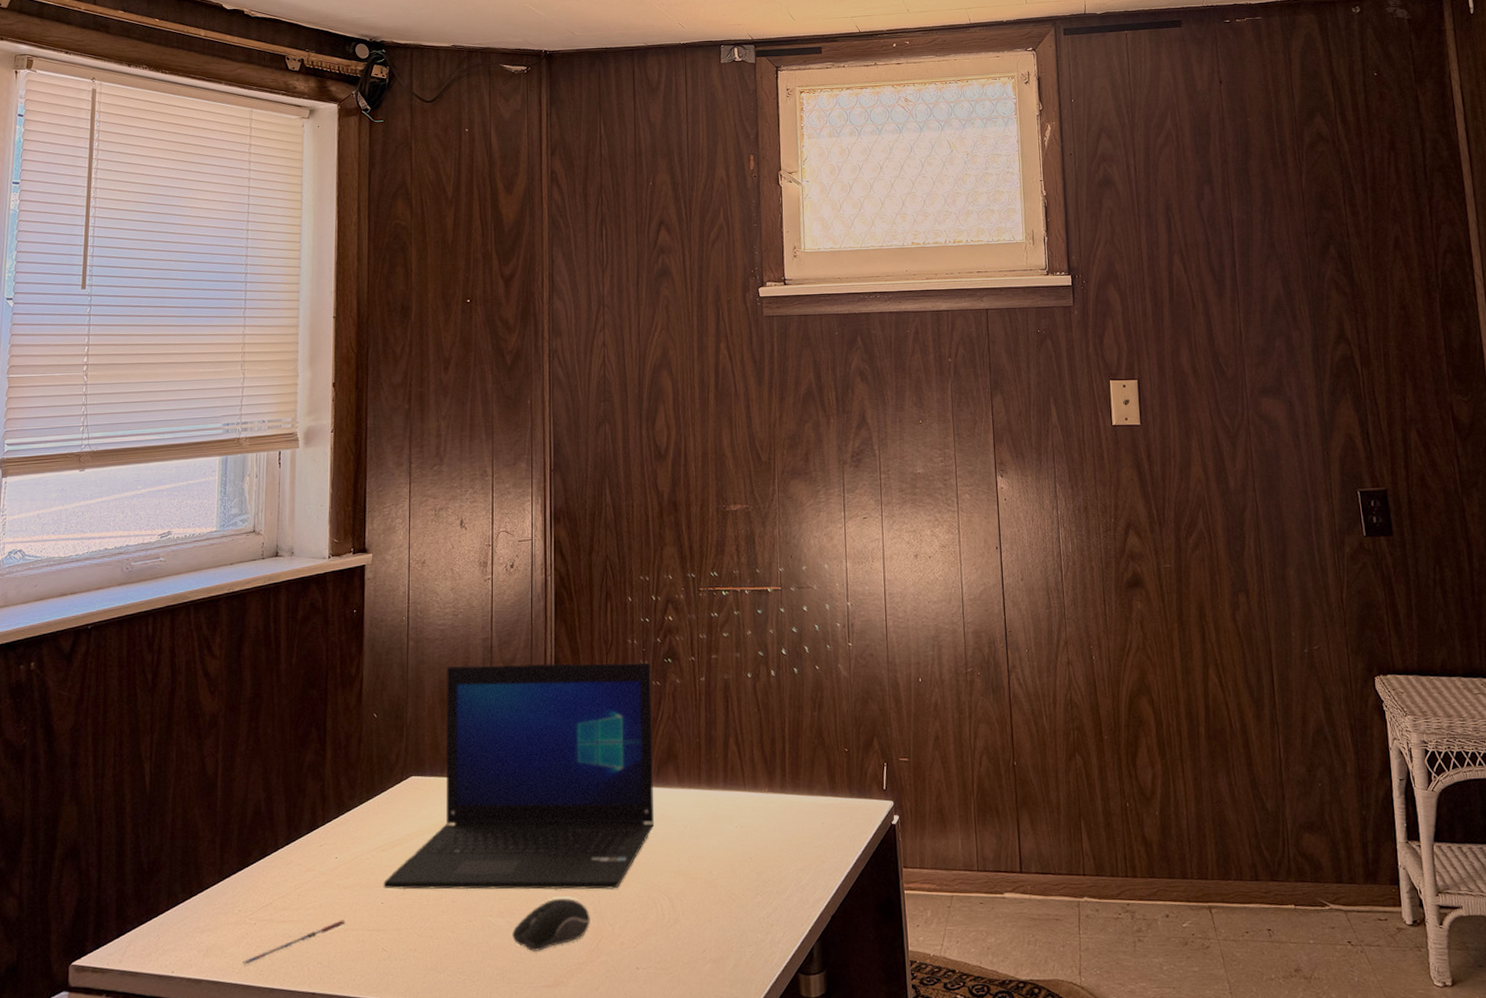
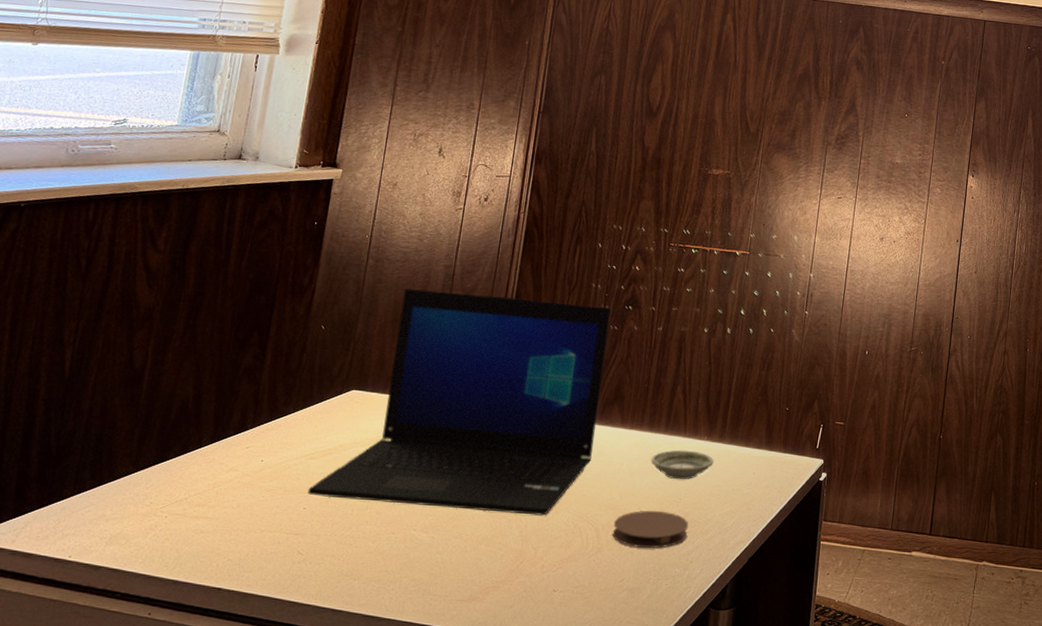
pen: present [243,920,346,966] -> none [147,521,263,557]
computer mouse: present [512,897,590,952] -> none [434,519,515,567]
coaster: none [686,872,764,915] -> present [612,510,689,549]
saucer: none [714,805,779,838] -> present [650,450,714,480]

